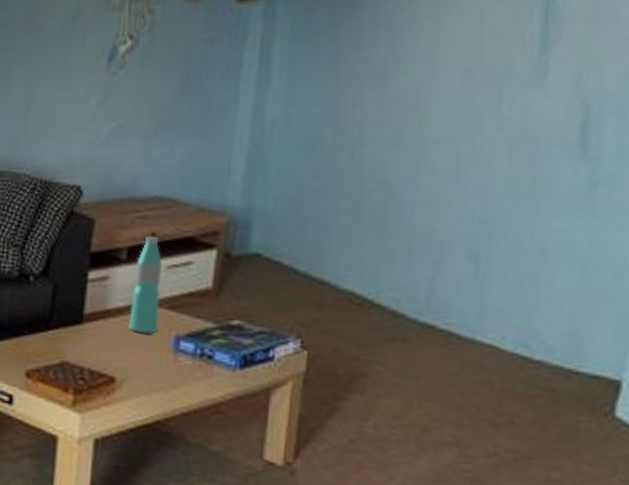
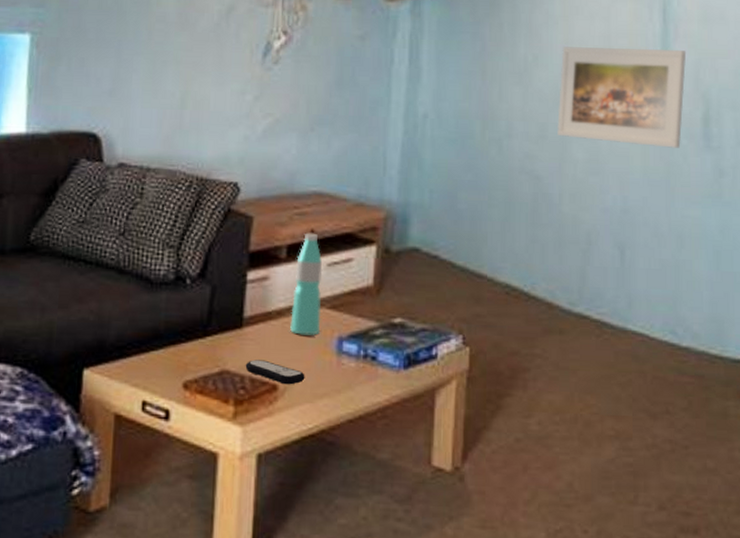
remote control: none [84,353,142,378] -> present [245,359,305,385]
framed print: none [415,49,569,158] -> present [557,47,687,149]

